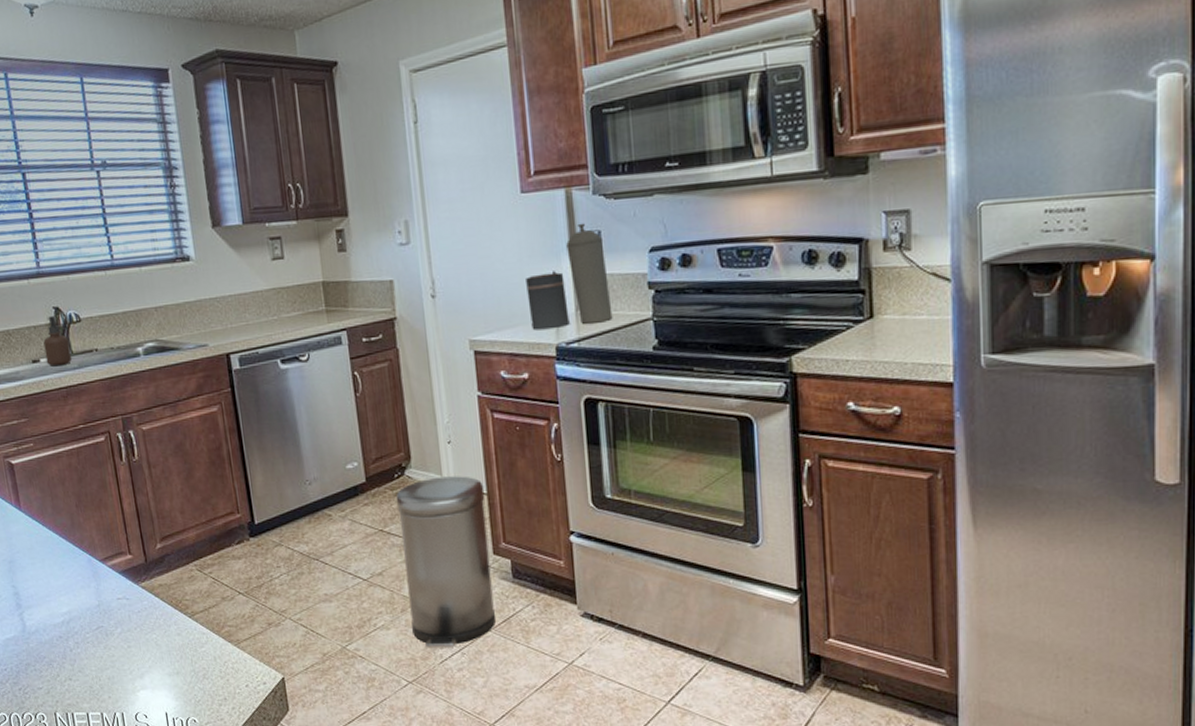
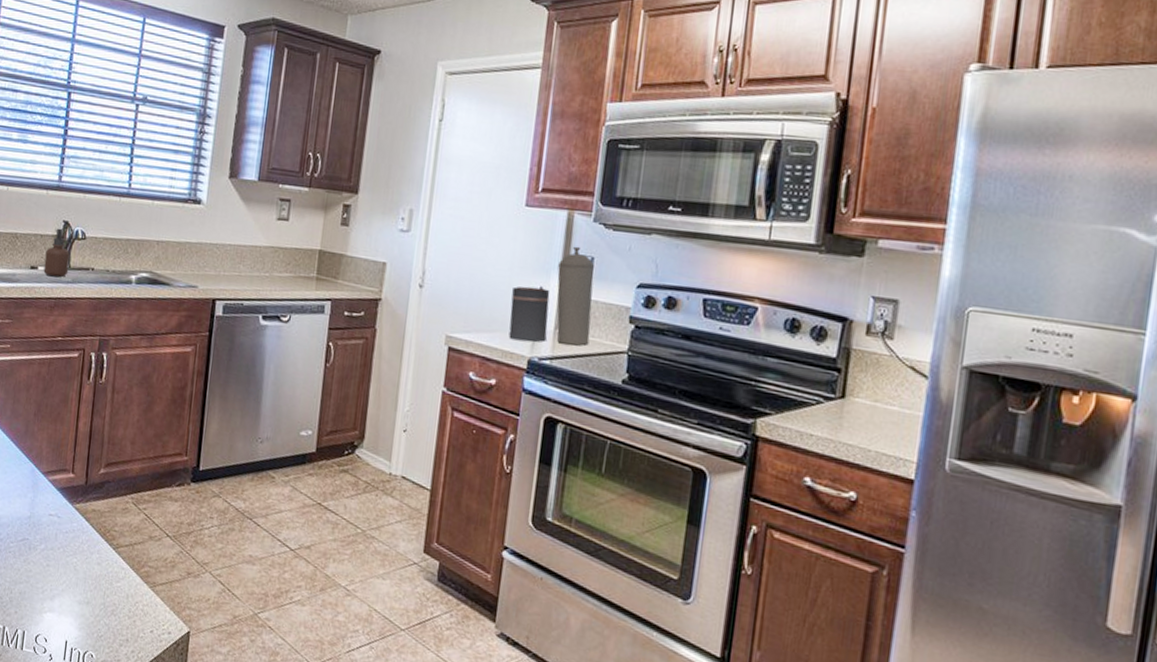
pedal bin: present [395,476,495,648] -> none [326,462,429,639]

